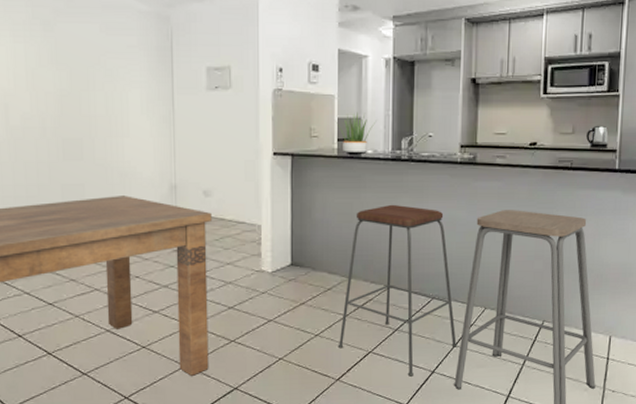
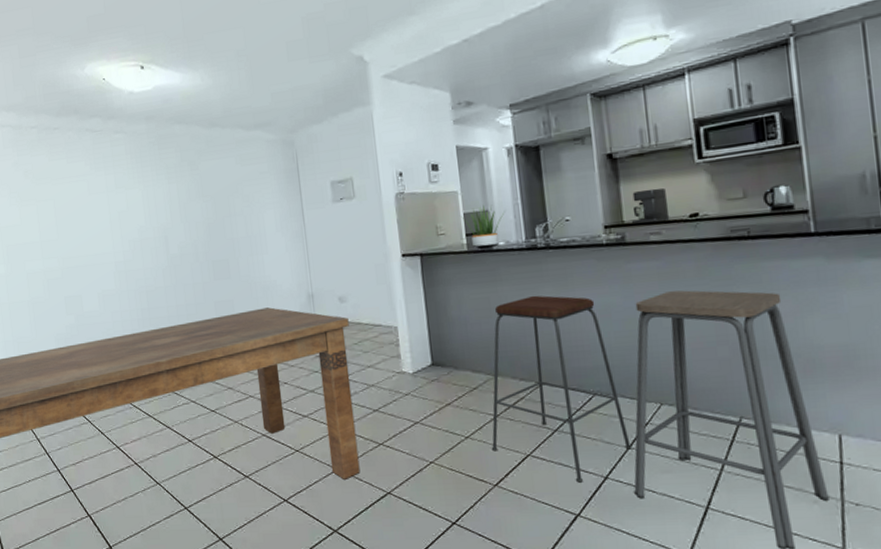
coffee maker: none [484,116,515,147] -> present [632,187,670,224]

